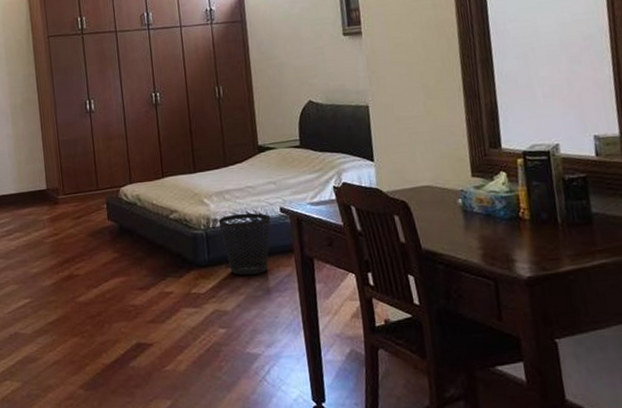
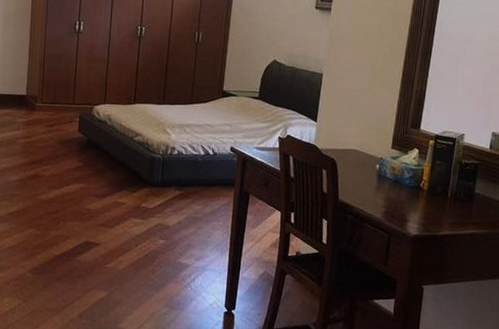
wastebasket: present [218,213,271,276] -> none [176,146,221,200]

